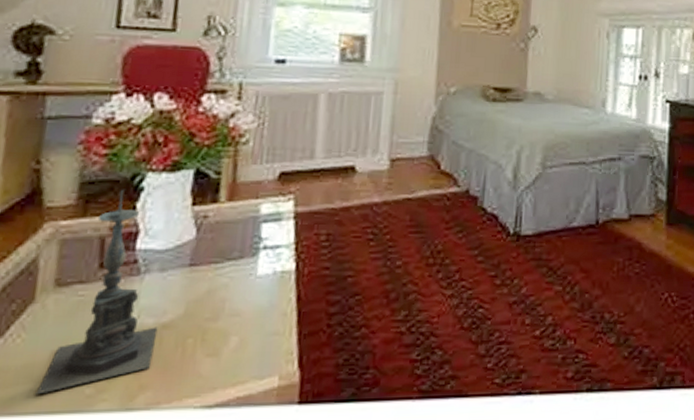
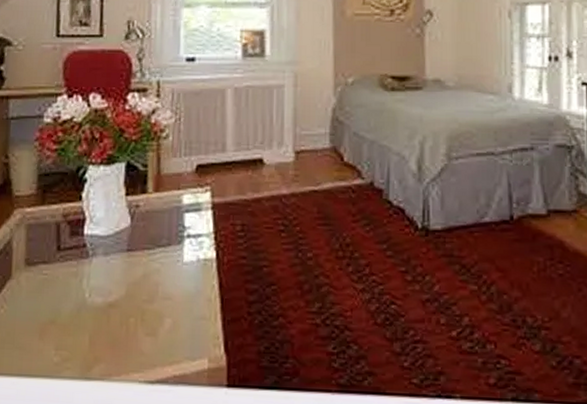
candle holder: present [35,190,158,395] -> none [17,181,106,359]

